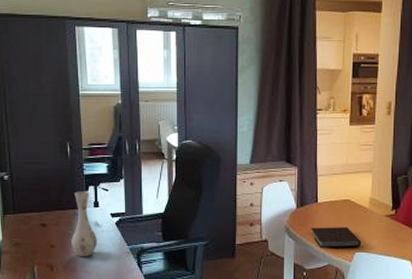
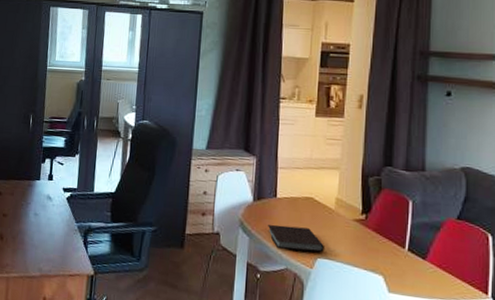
vase: present [71,191,98,256] -> none [22,163,48,230]

